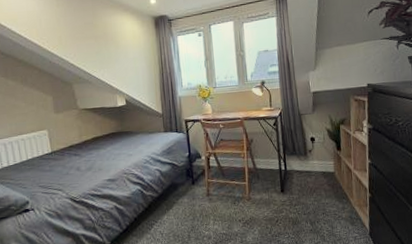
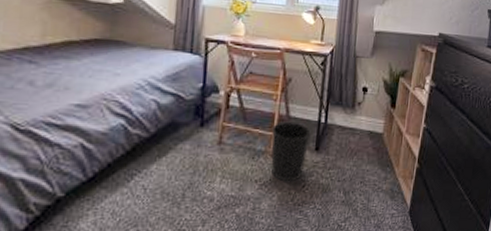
wastebasket: none [244,172,276,219] -> present [271,121,311,182]

